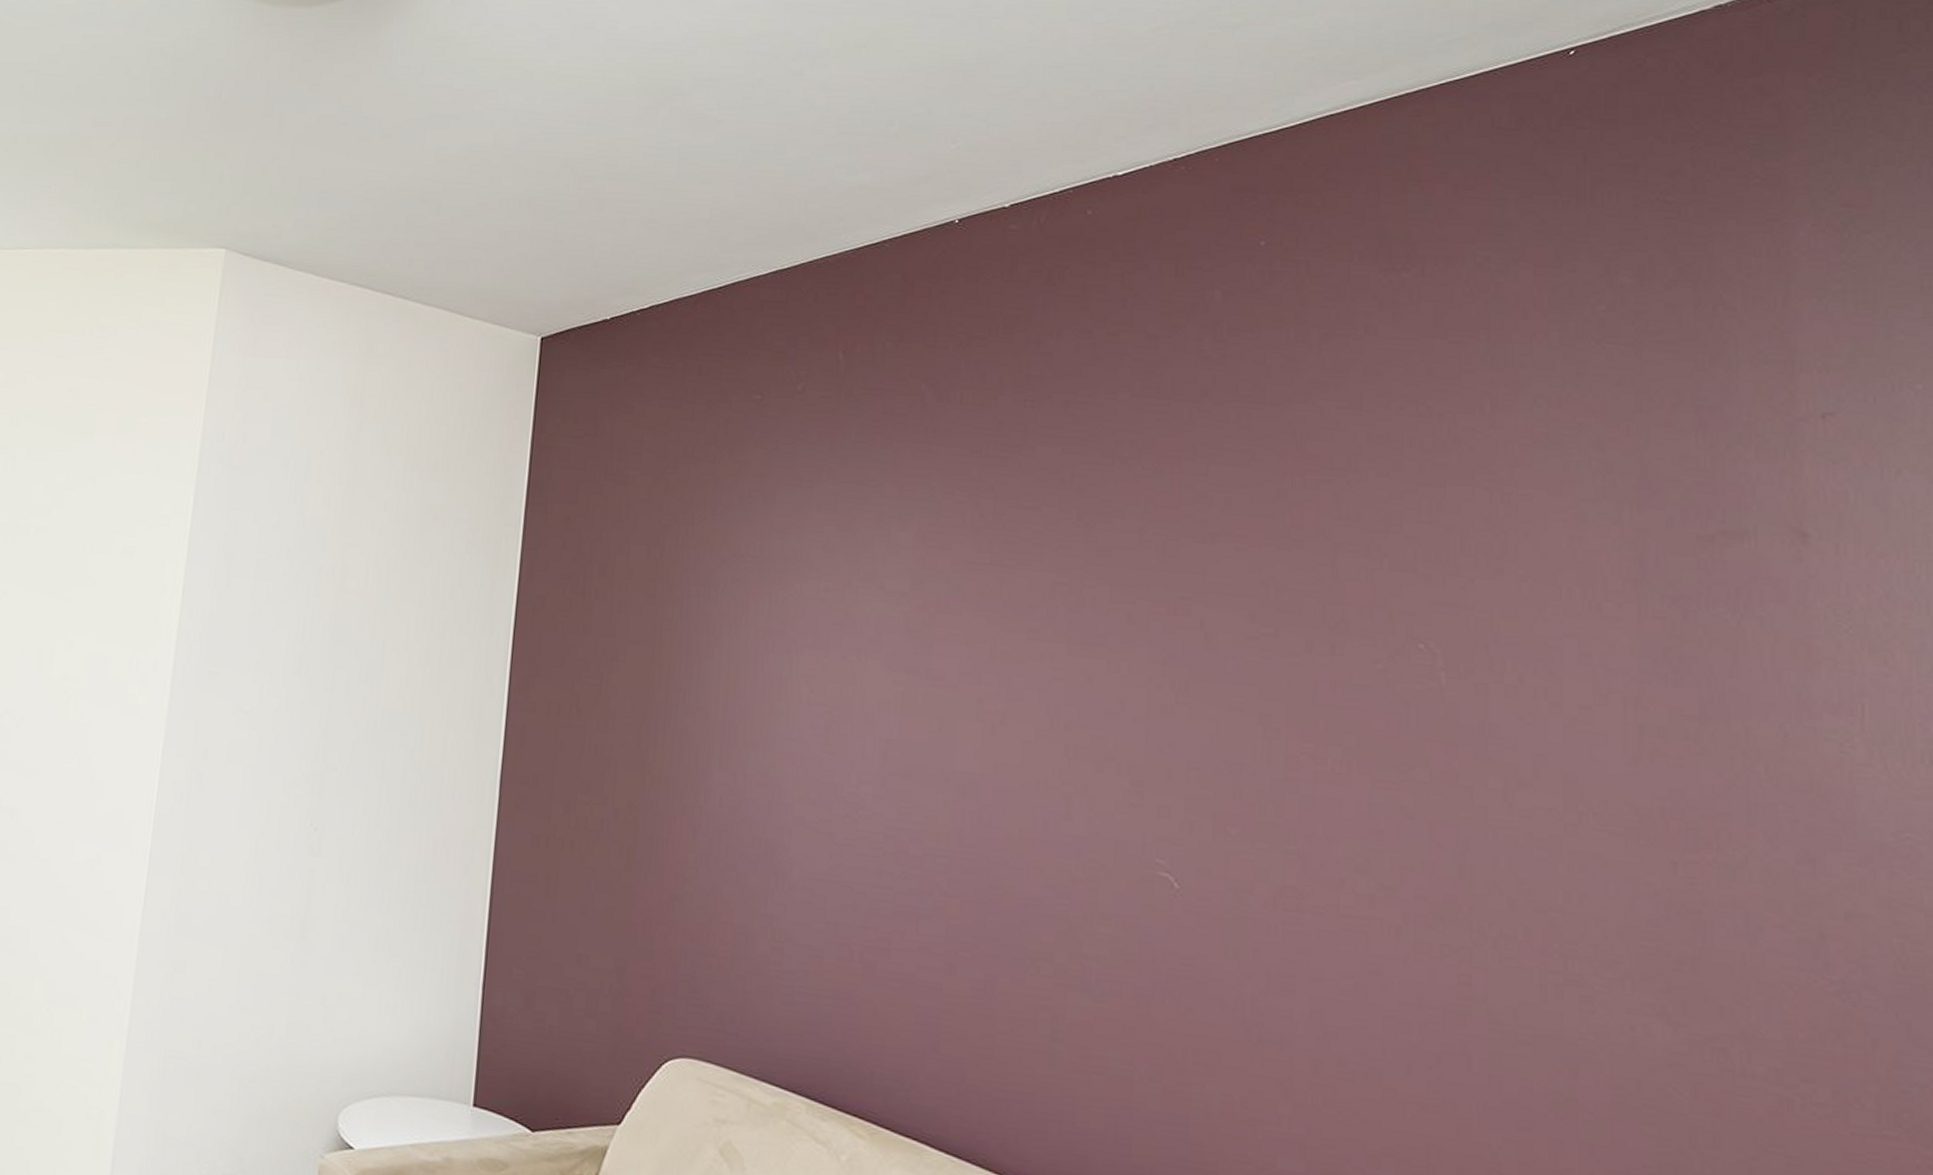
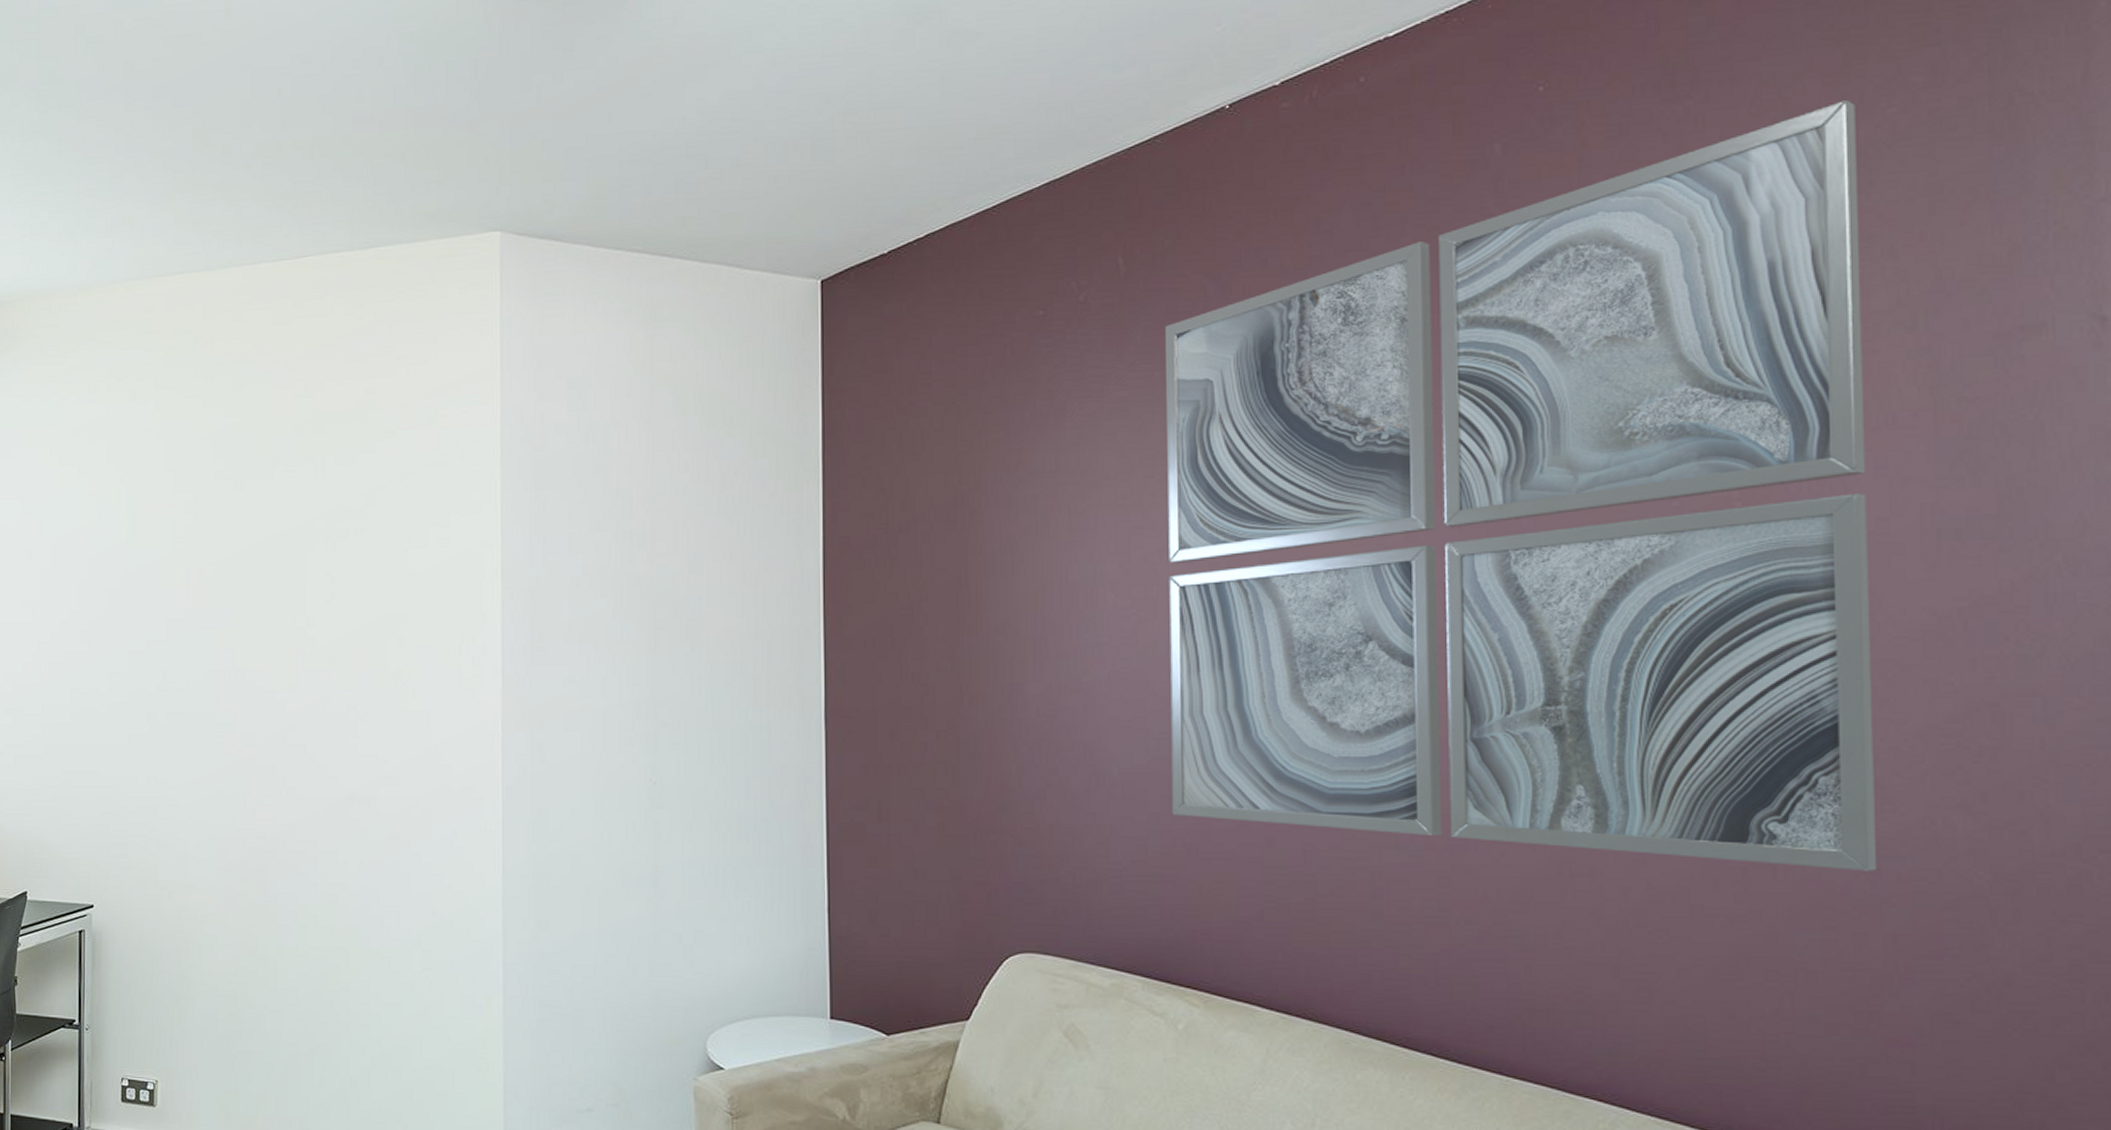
wall art: none [852,292,1575,1074] -> present [1164,100,1878,871]

